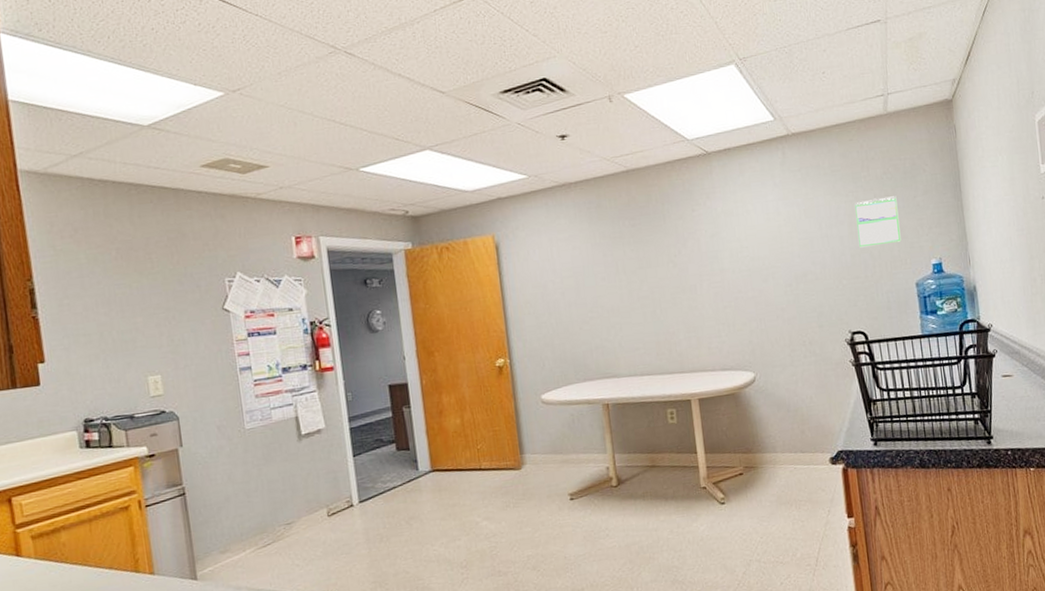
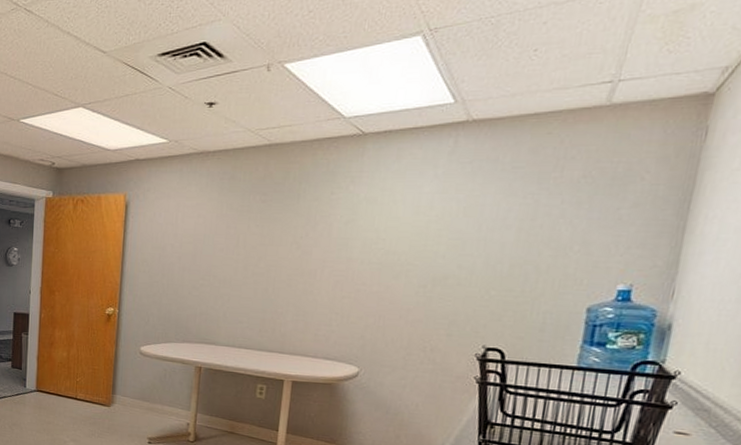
calendar: present [855,196,901,248] -> none [524,204,592,259]

